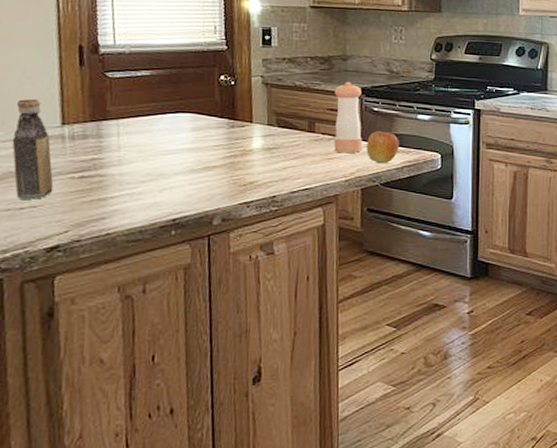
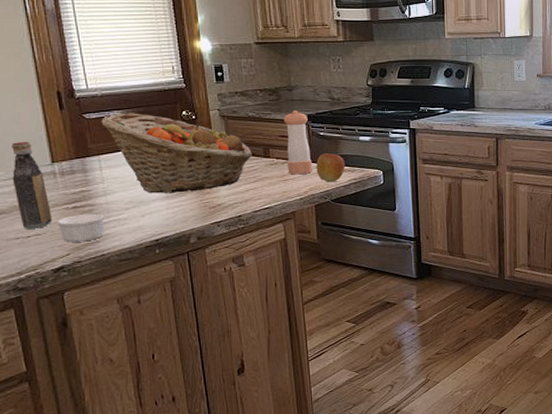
ramekin: none [59,185,114,218] -> present [58,213,104,242]
fruit basket: none [125,73,295,167] -> present [101,113,252,194]

